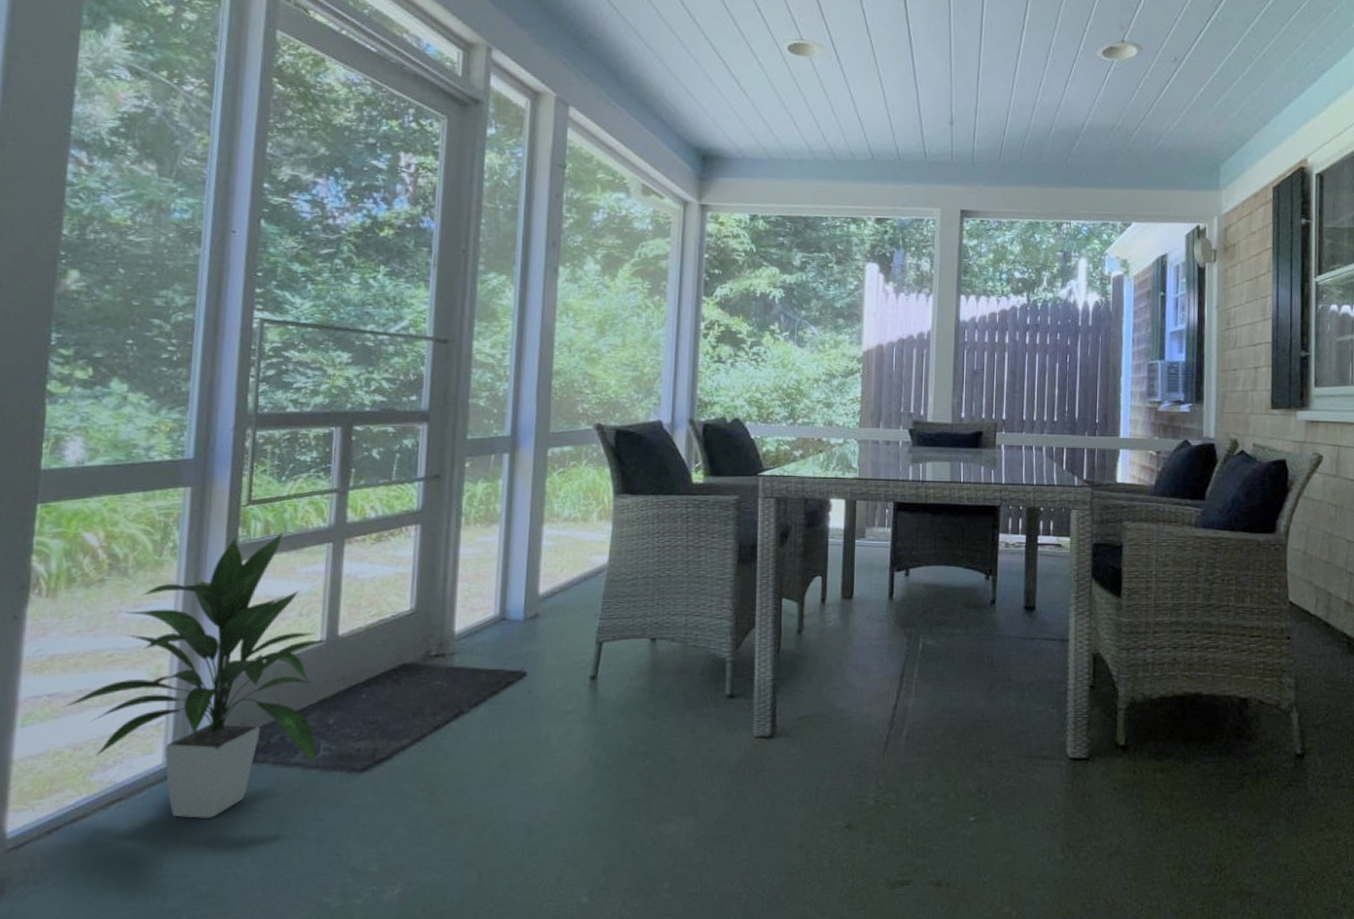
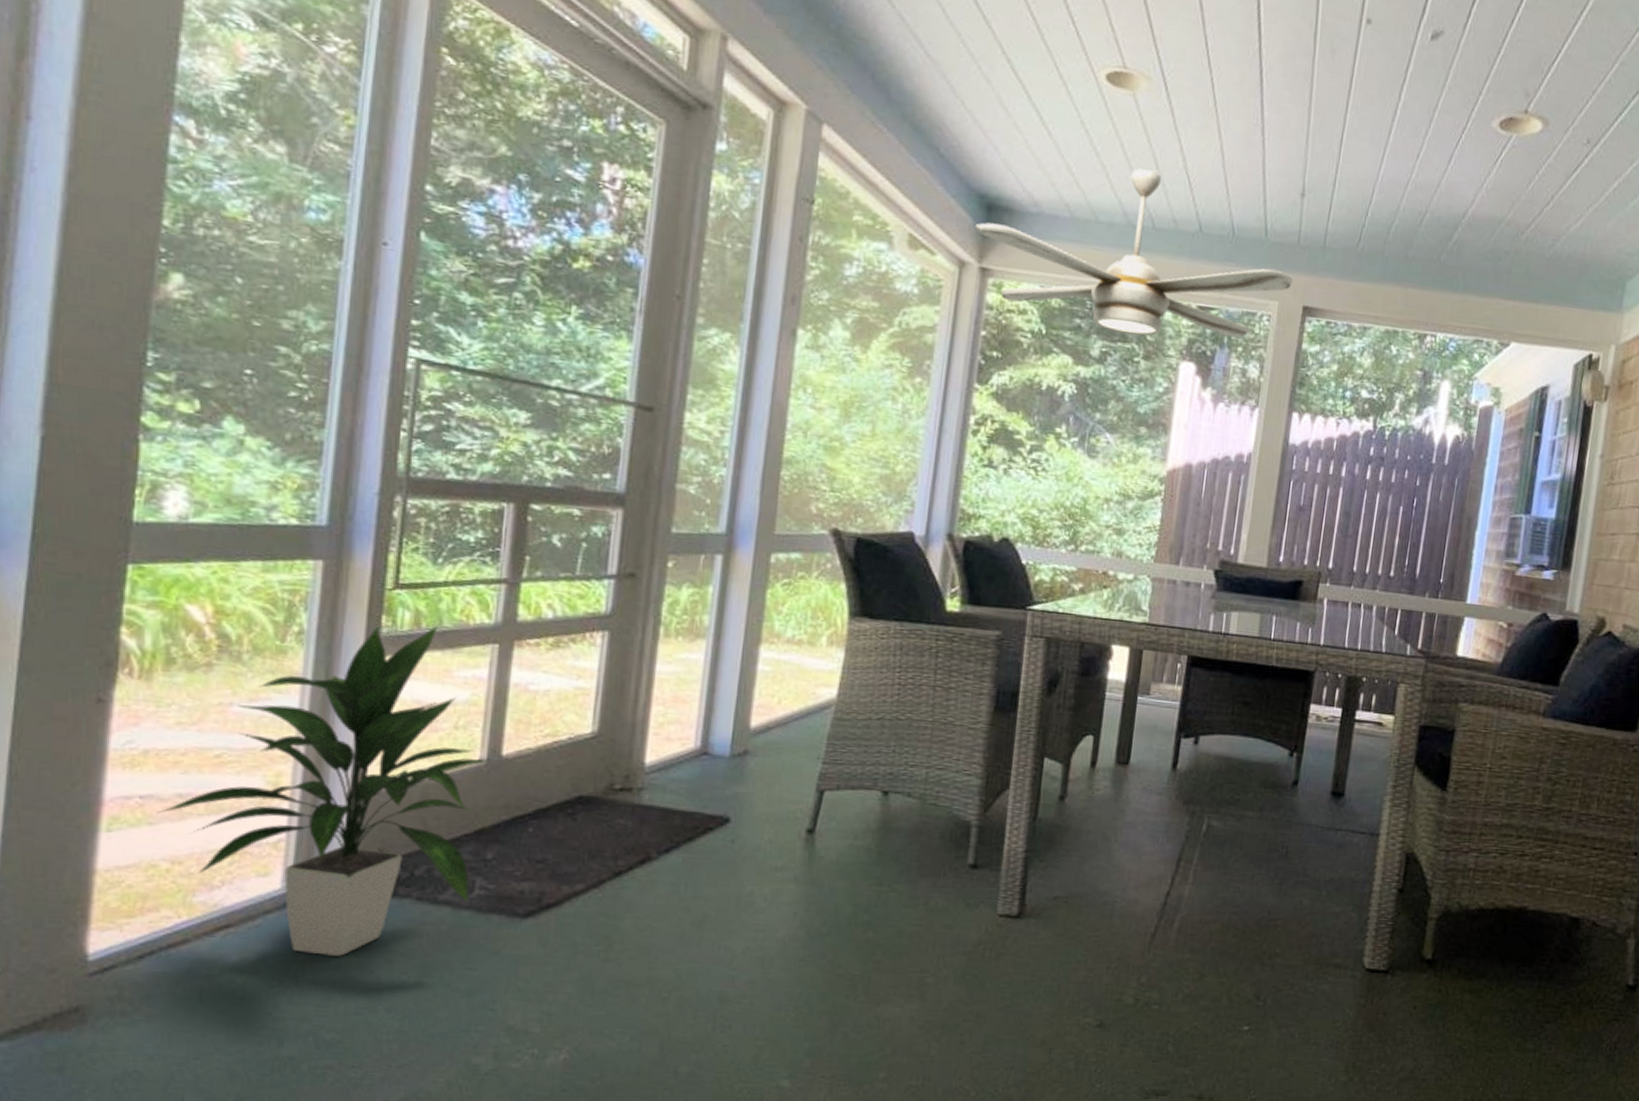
ceiling fan: none [693,115,950,246] -> present [974,168,1293,339]

